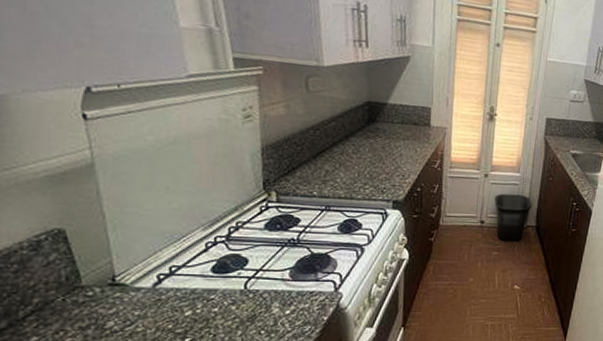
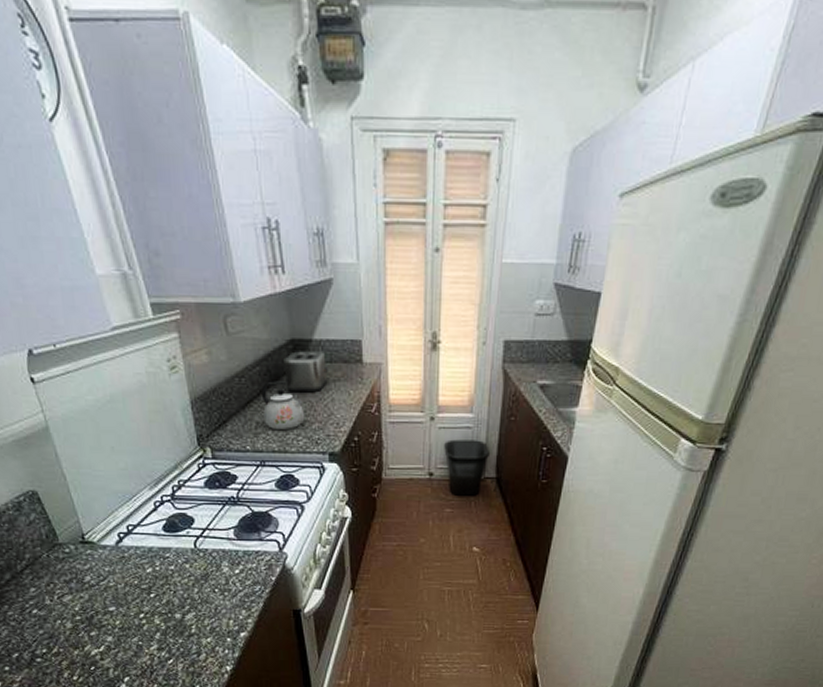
kettle: none [333,135,374,179] -> present [261,381,305,431]
toaster: none [358,112,400,148] -> present [284,351,329,393]

